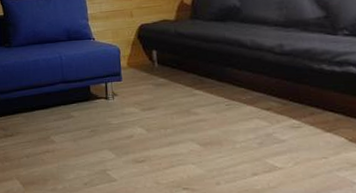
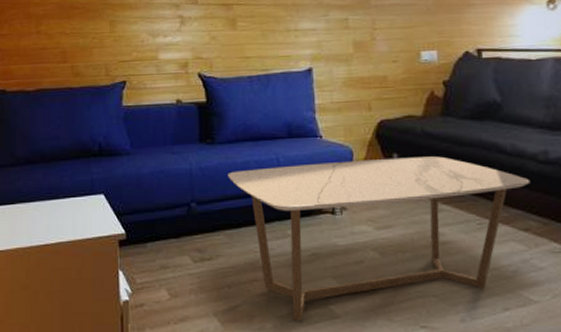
coffee table: none [22,51,270,183] -> present [228,156,531,321]

